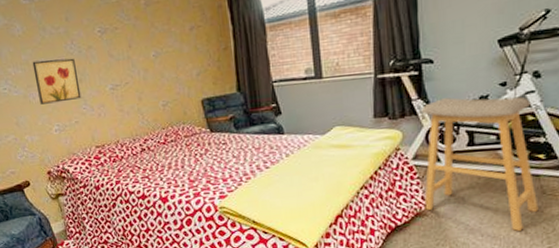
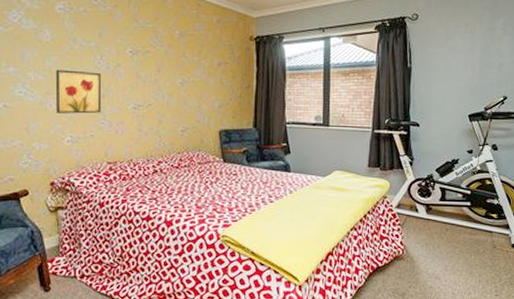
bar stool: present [421,96,539,232] -> none [402,157,490,280]

